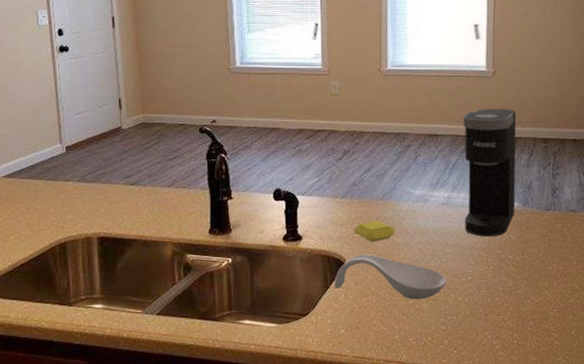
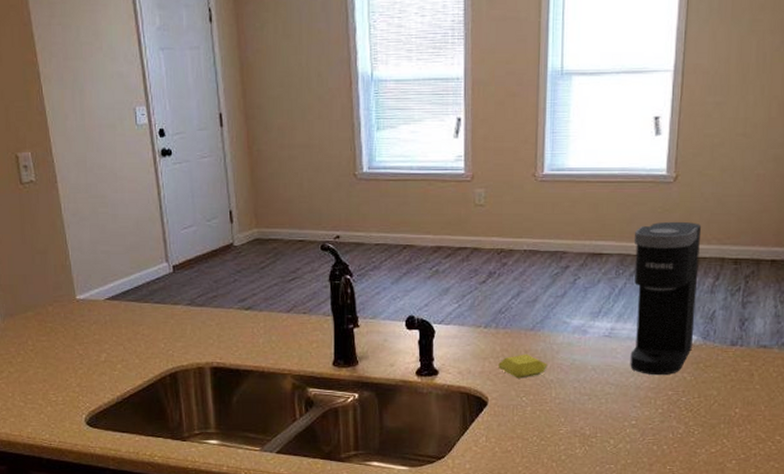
spoon rest: present [335,254,447,300] -> none [475,392,606,445]

